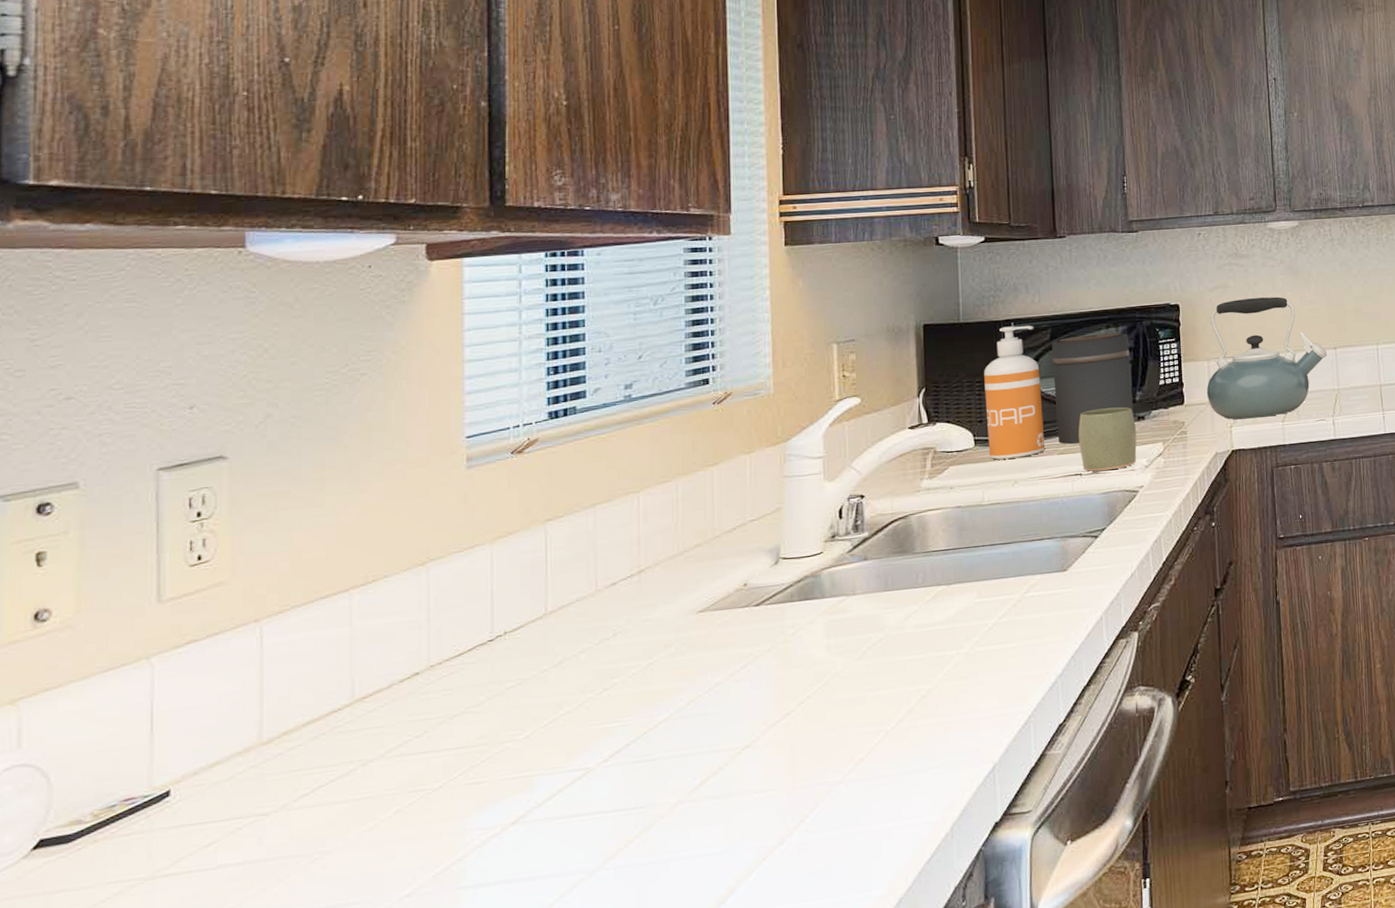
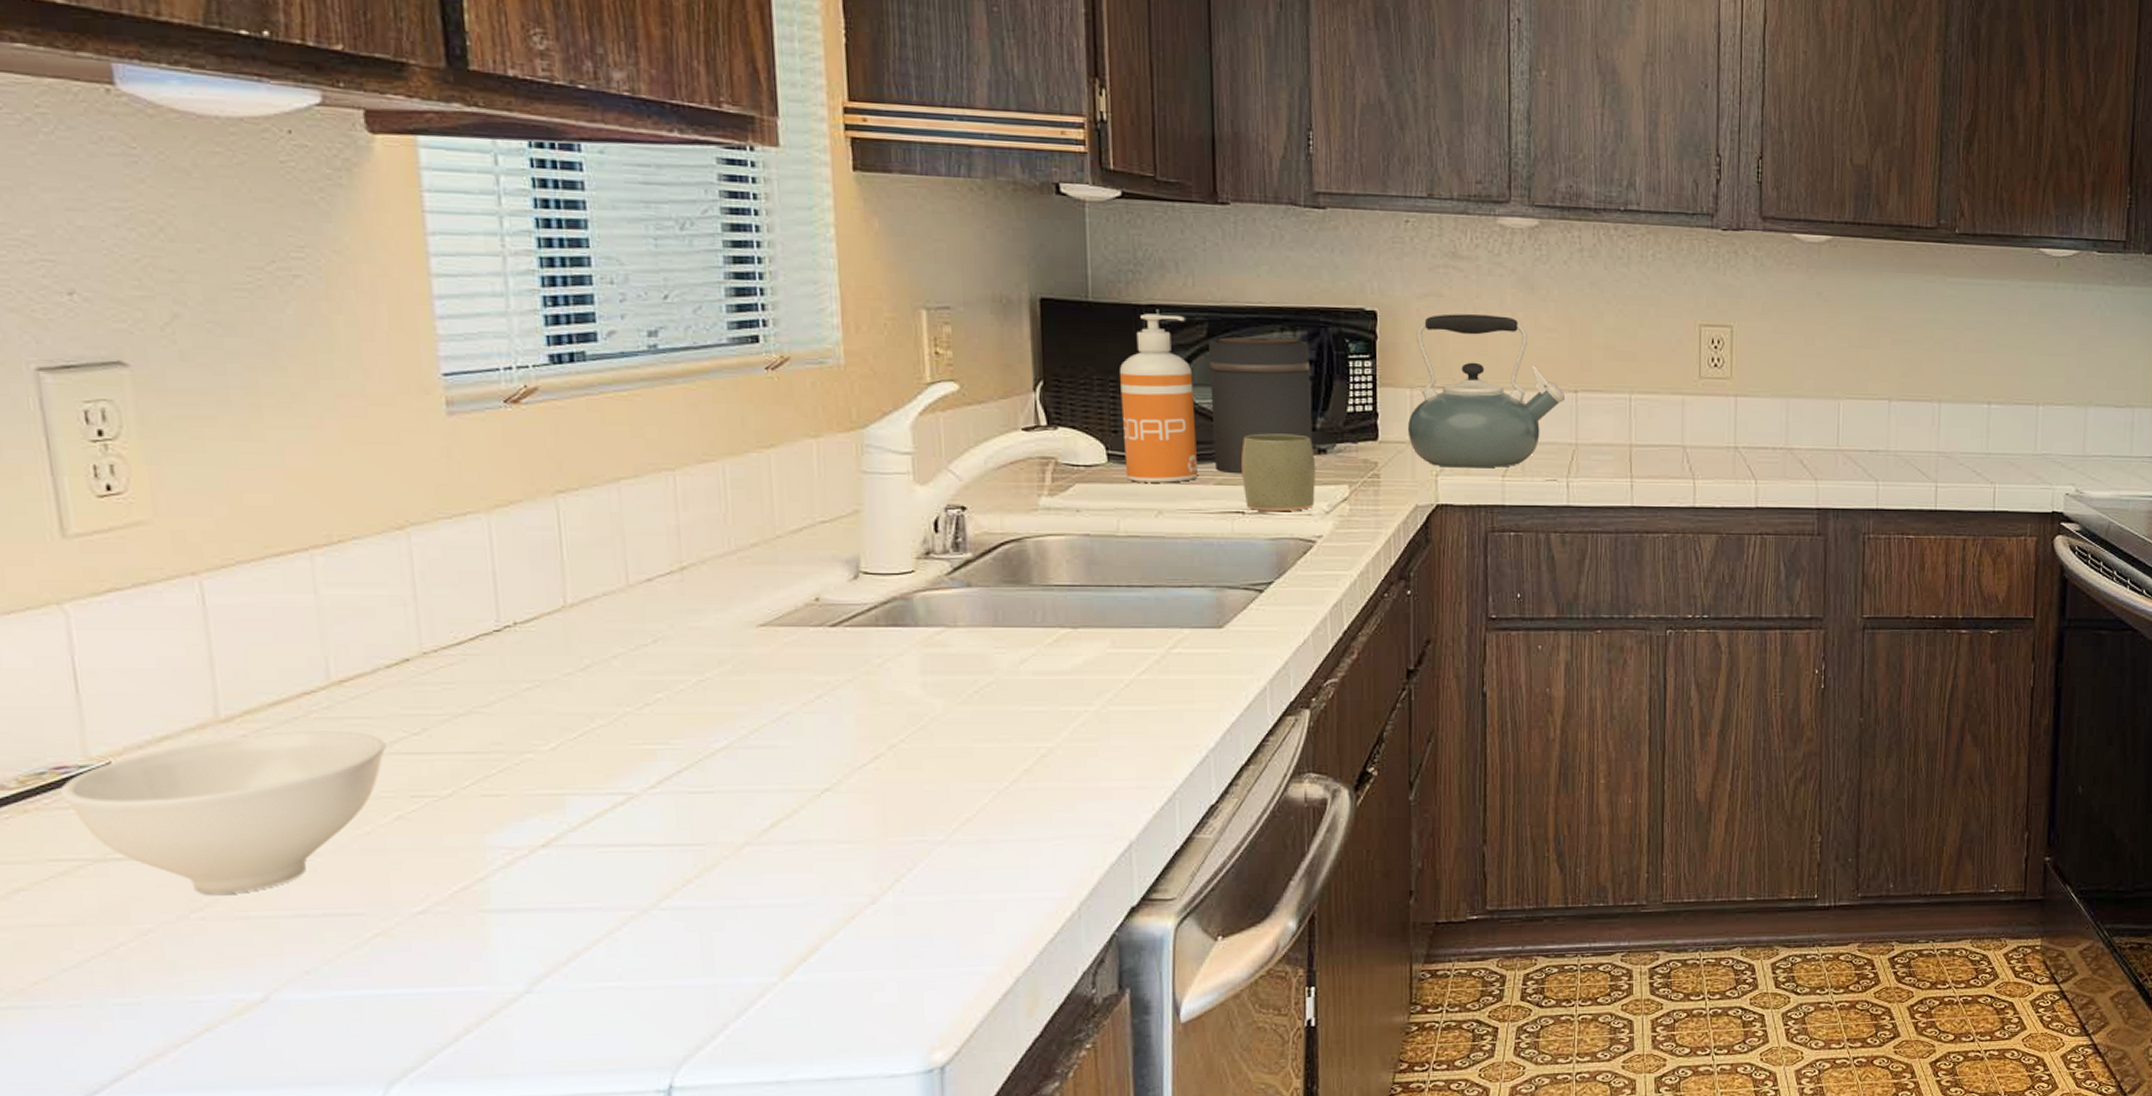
bowl: none [125,740,393,900] -> present [59,730,386,895]

